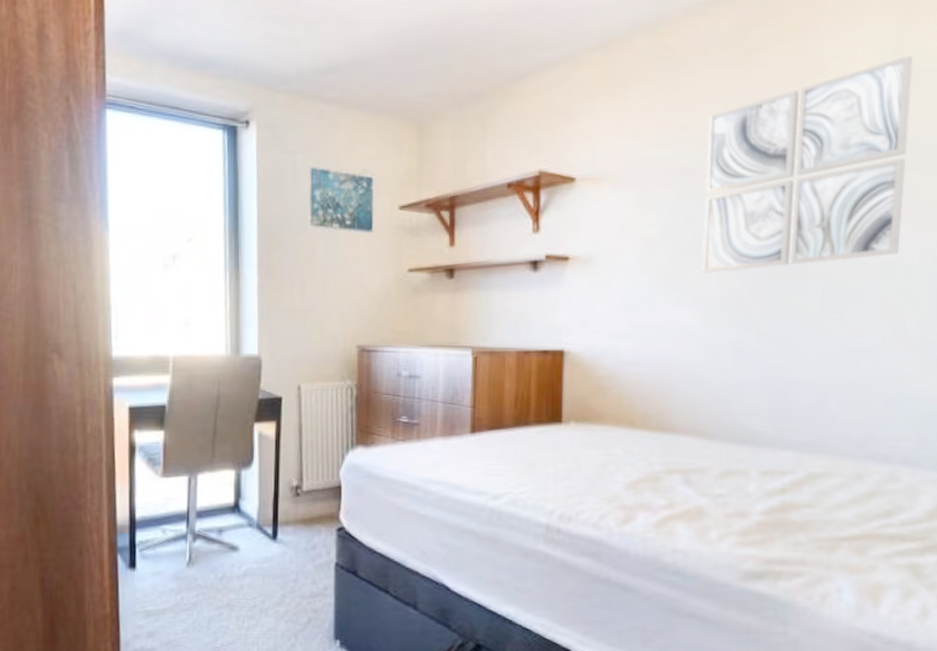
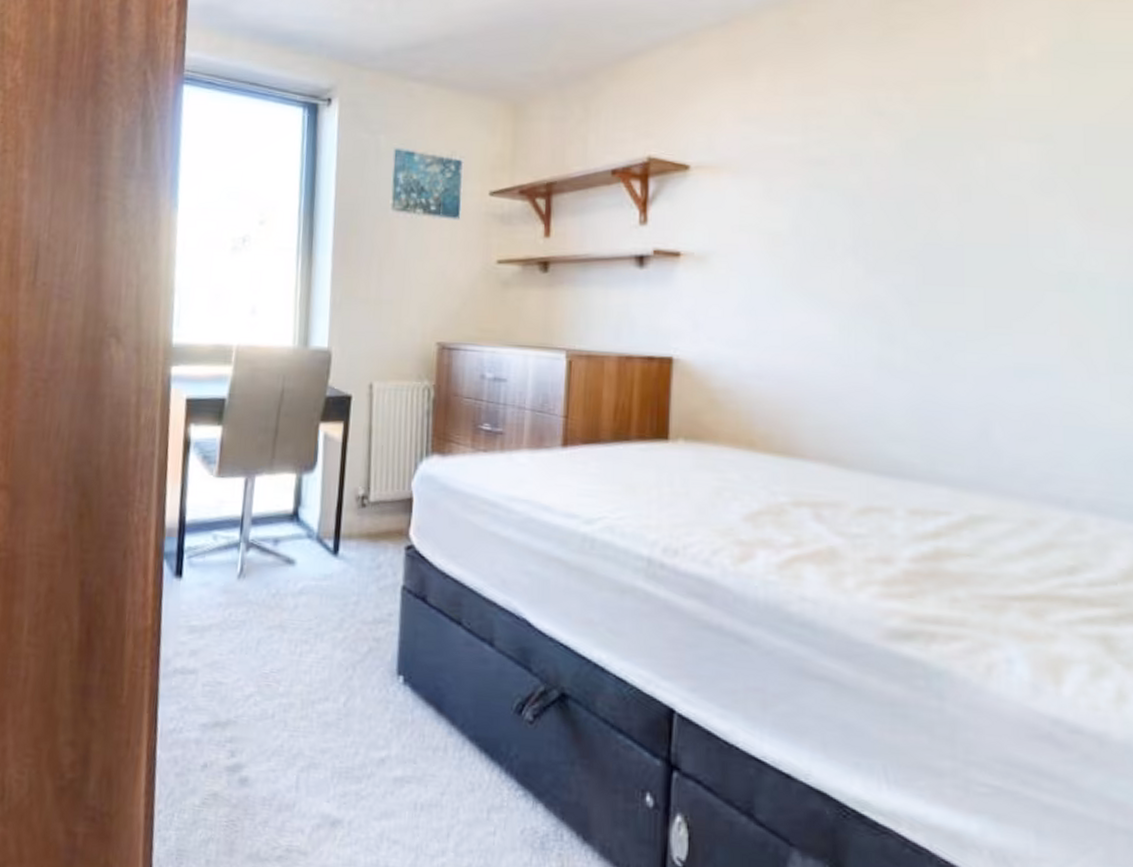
wall art: present [702,55,914,273] -> none [837,35,1094,276]

